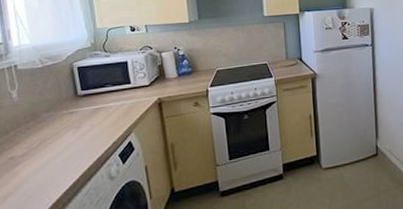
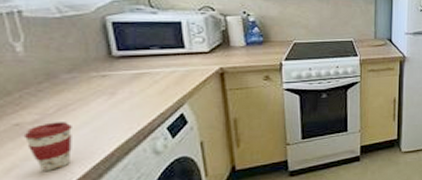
coffee cup: none [16,154,49,197] -> present [23,122,72,171]

